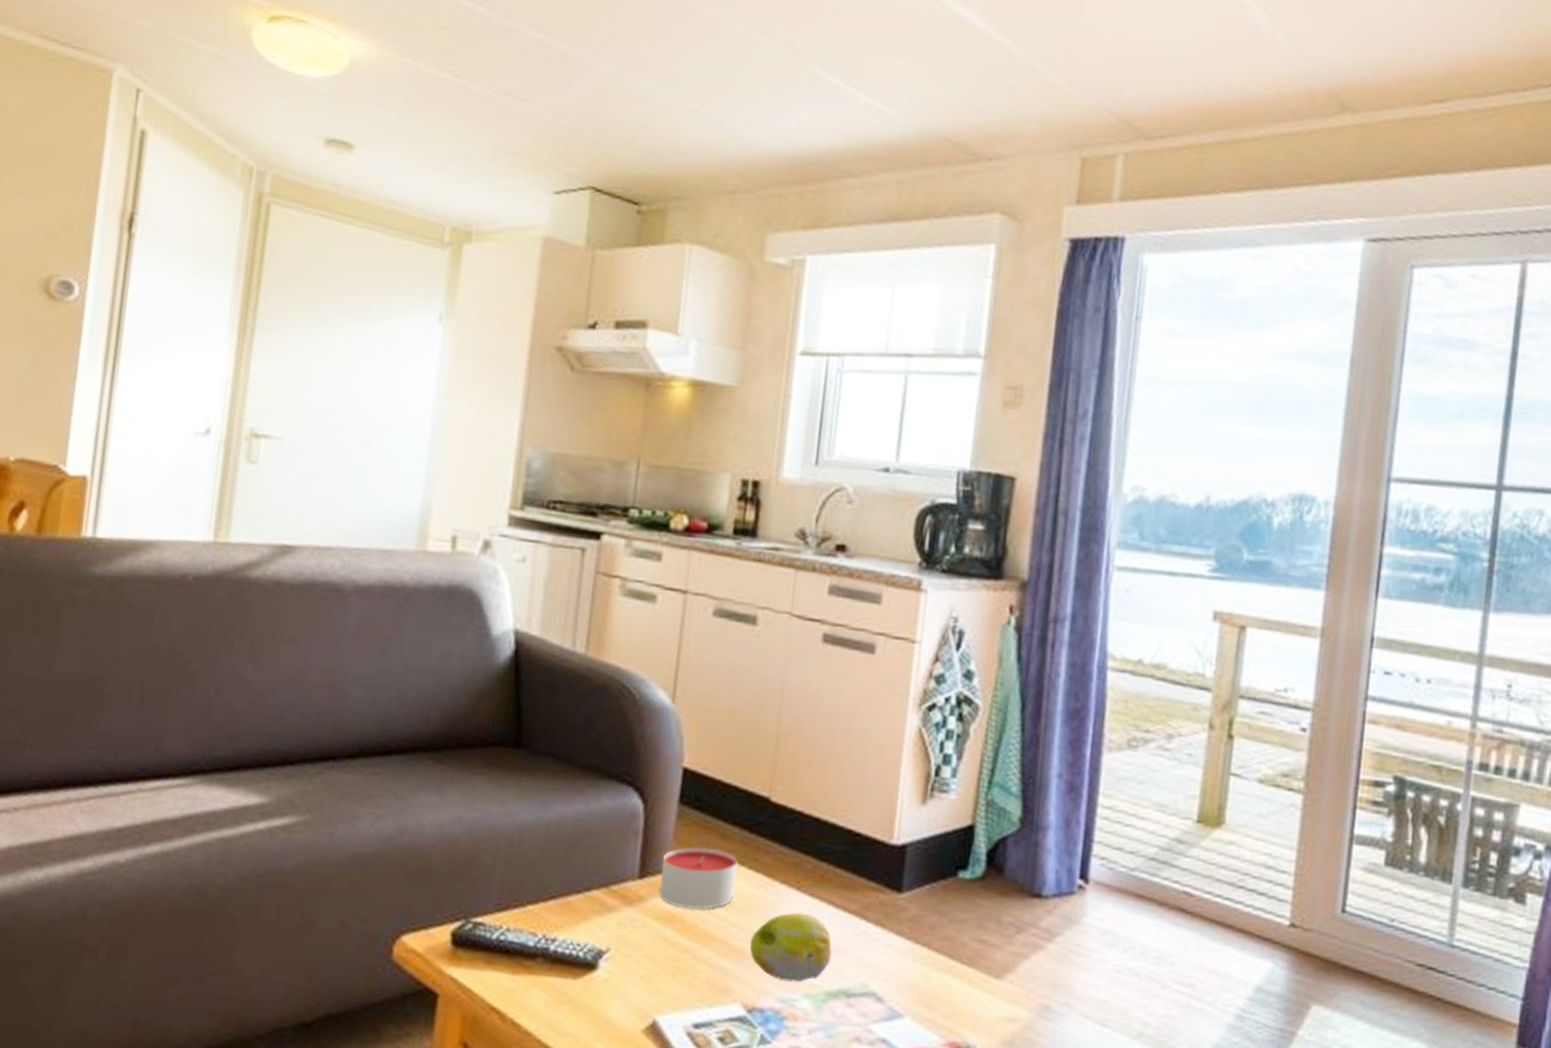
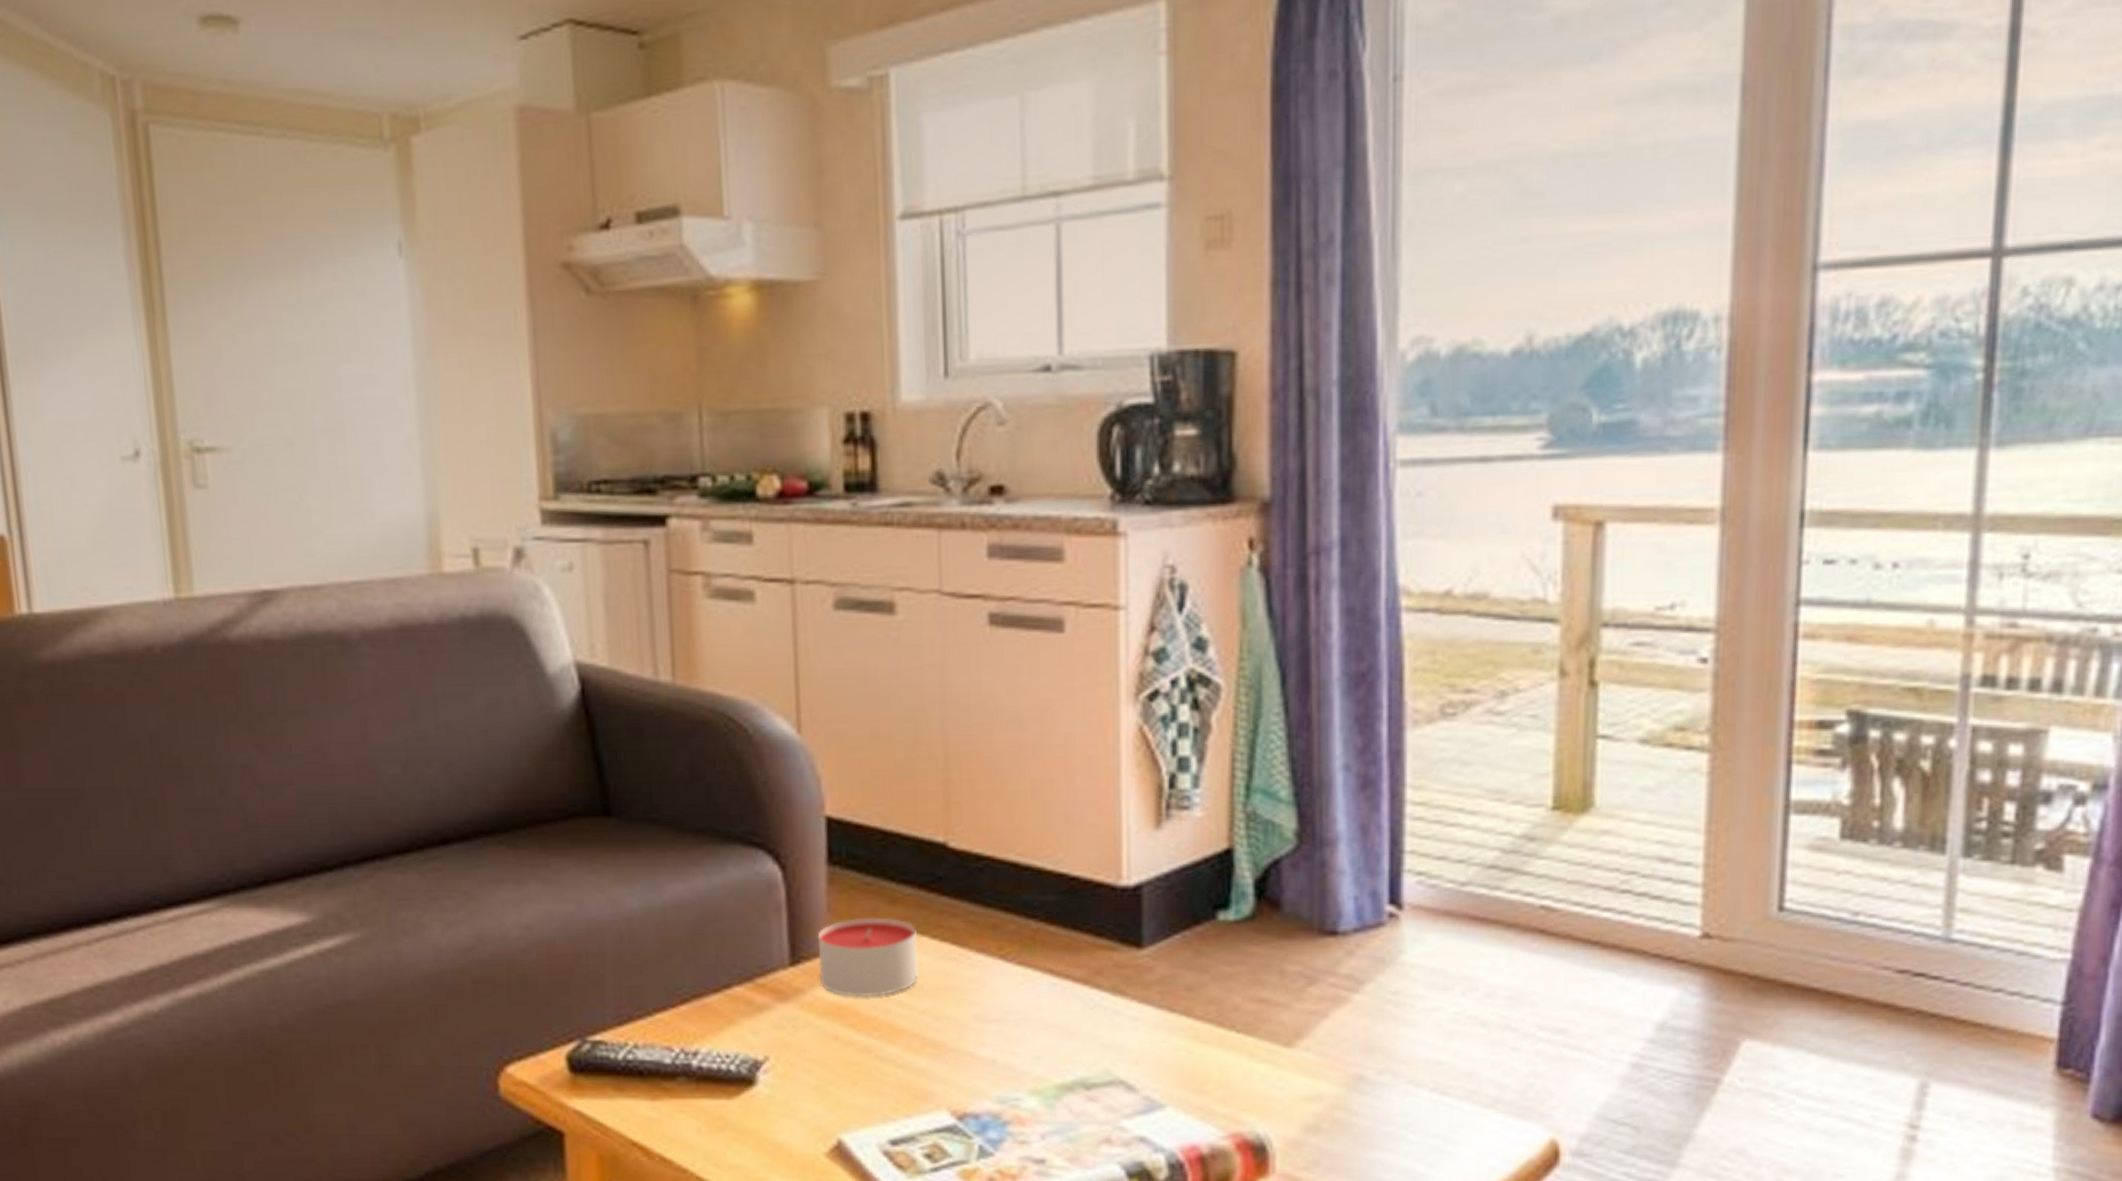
fruit: present [750,912,833,982] -> none [949,988,1059,1077]

